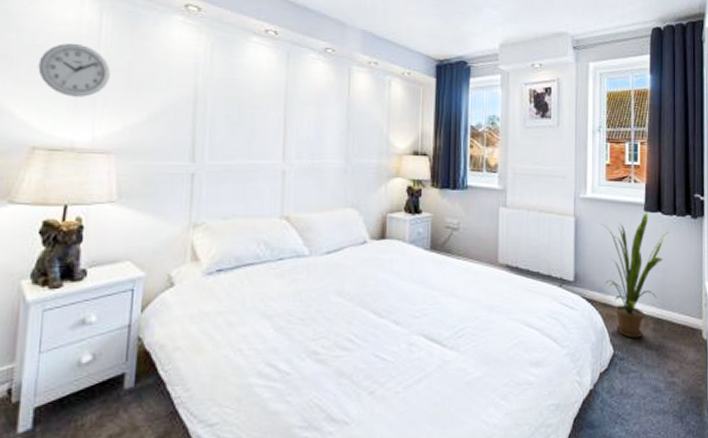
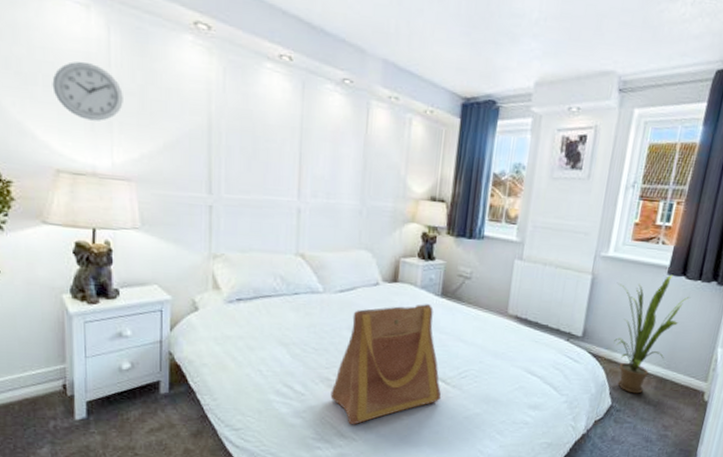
tote bag: none [318,260,439,405] -> present [330,304,442,425]

